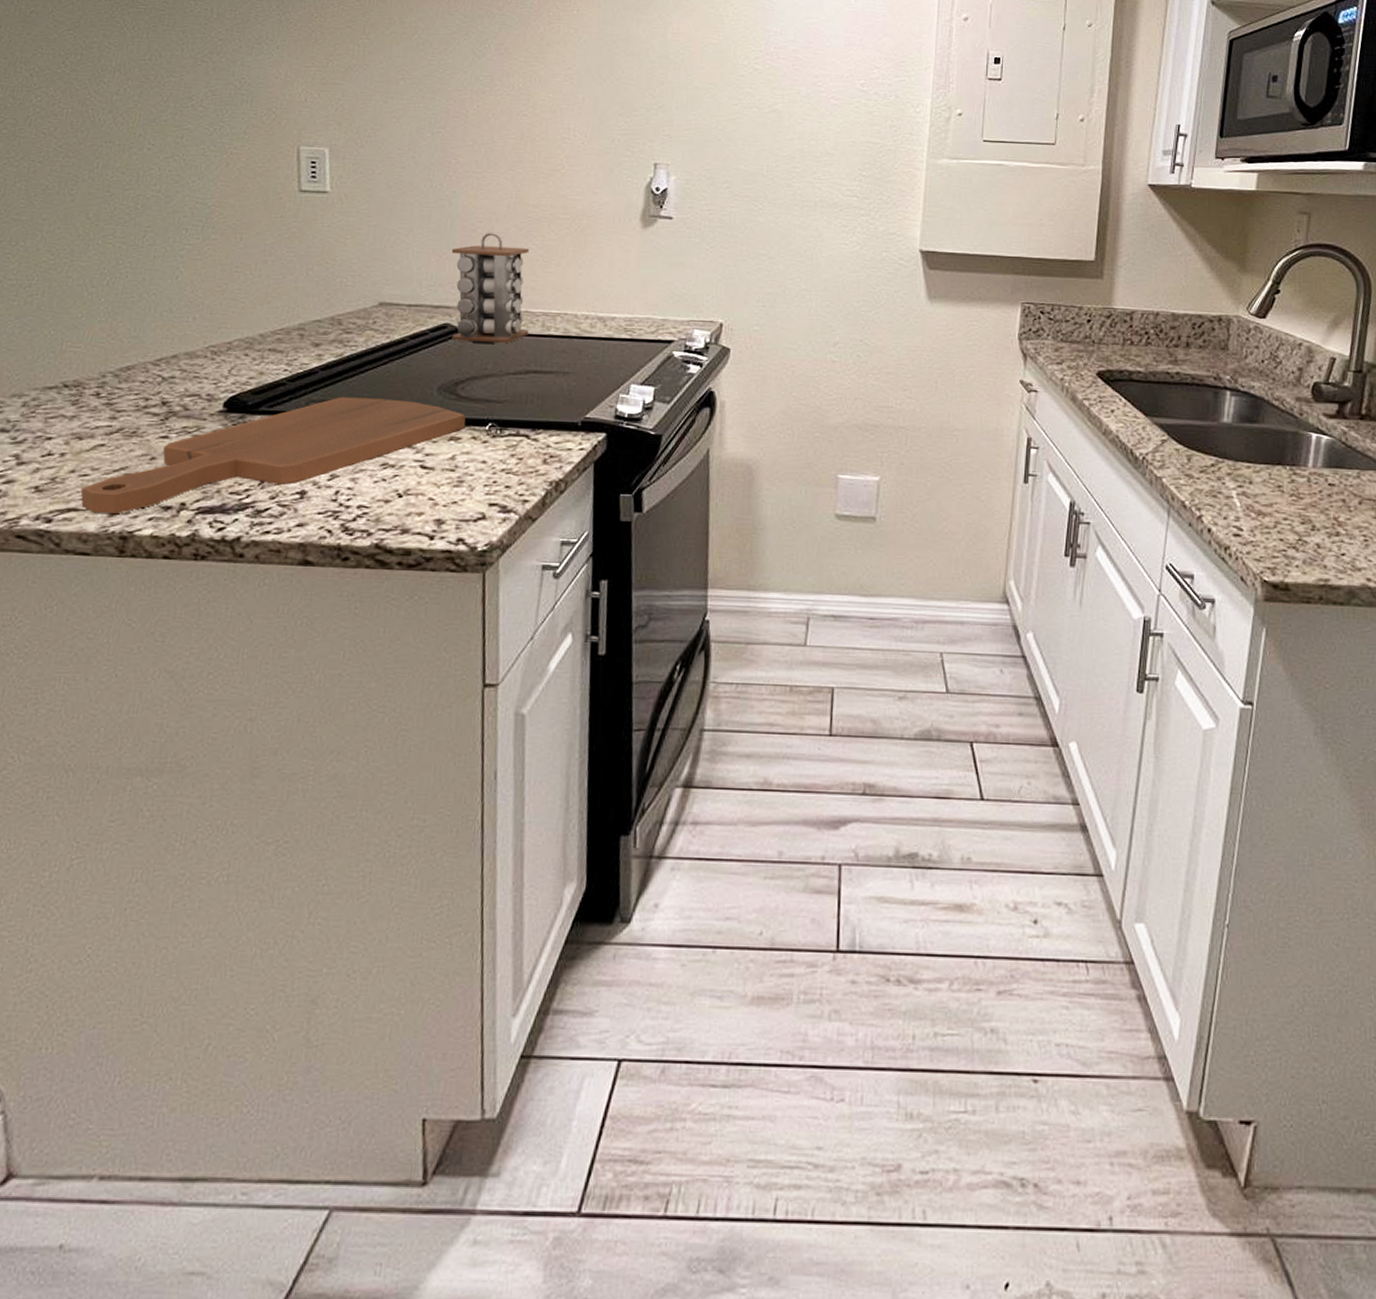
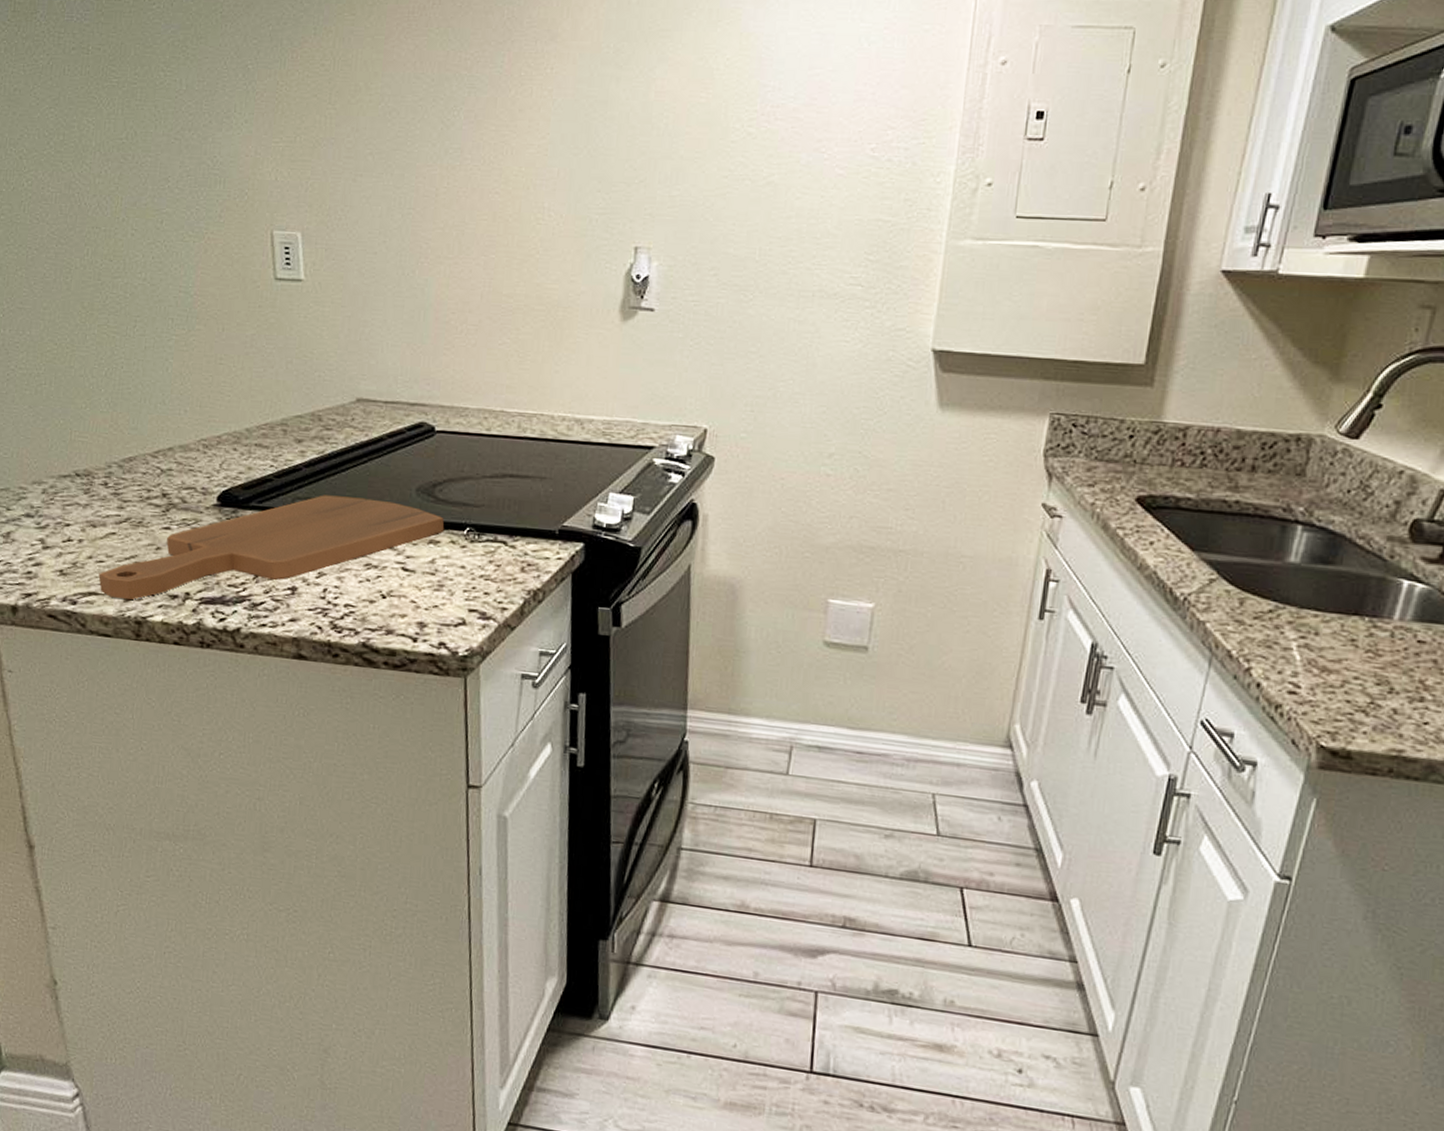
spice rack: present [451,232,530,344] -> none [425,324,505,445]

